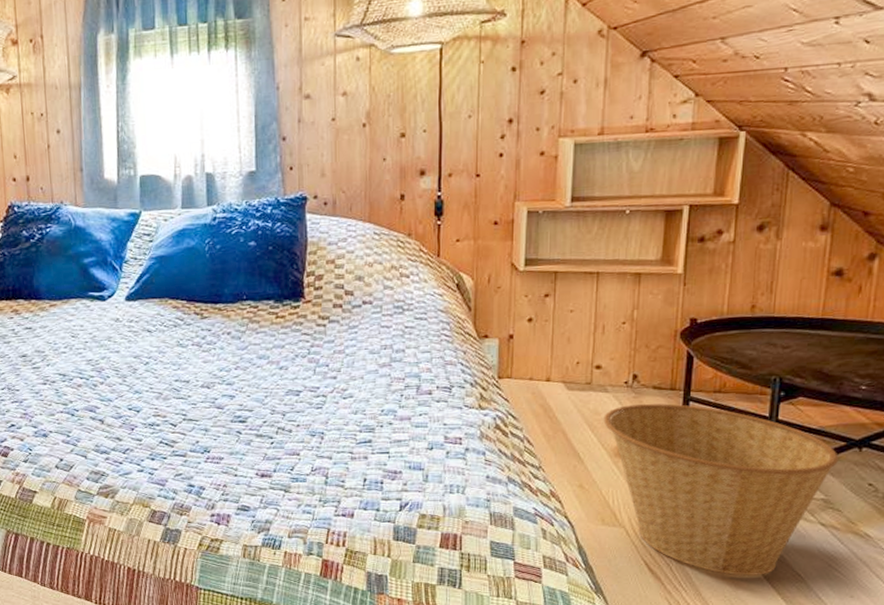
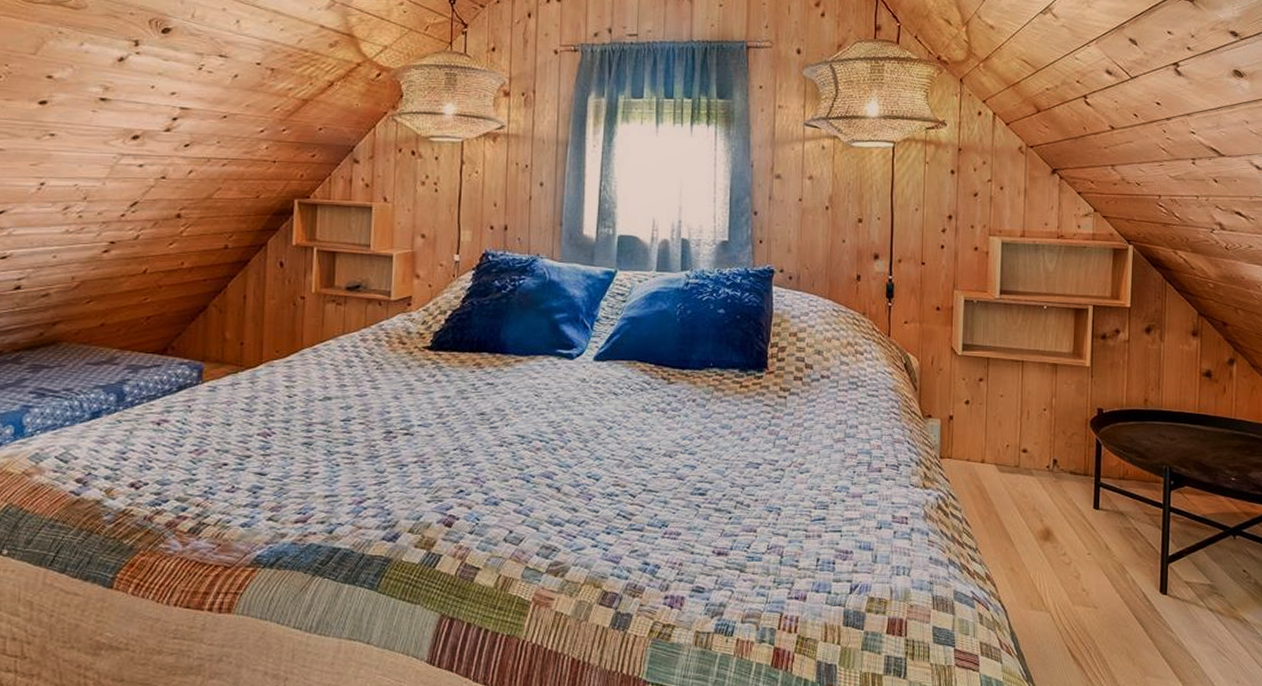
basket: present [603,403,839,576] -> none [1030,487,1218,662]

